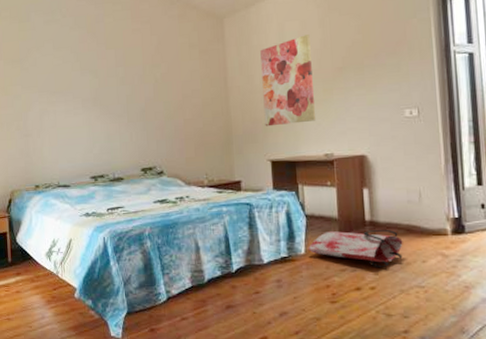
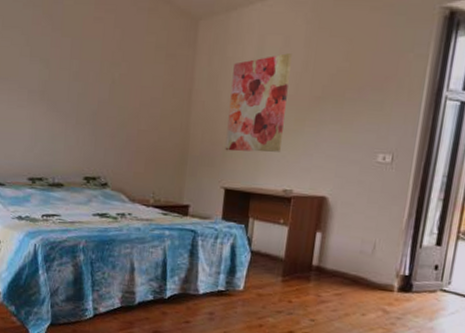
bag: present [308,229,403,268] -> none [247,271,347,316]

